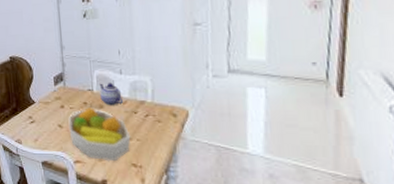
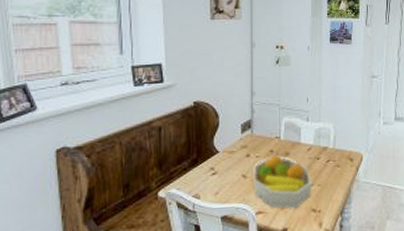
teapot: present [99,83,124,106] -> none [287,130,309,153]

